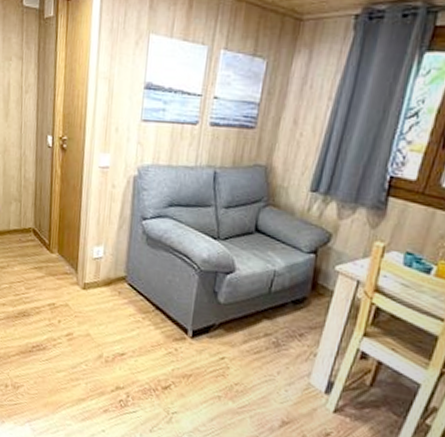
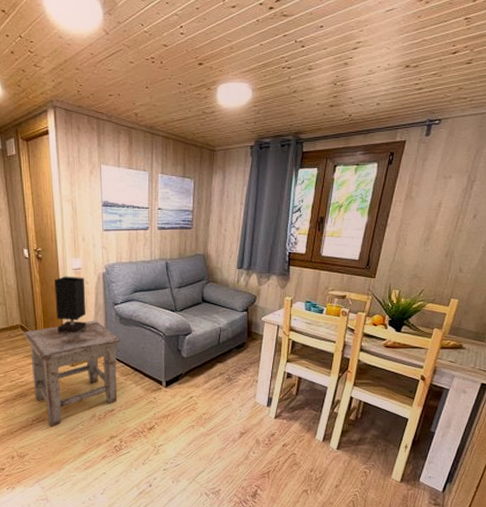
stool: none [35,235,144,360] -> present [24,320,120,427]
table lamp: none [73,174,112,250] -> present [54,276,87,334]

